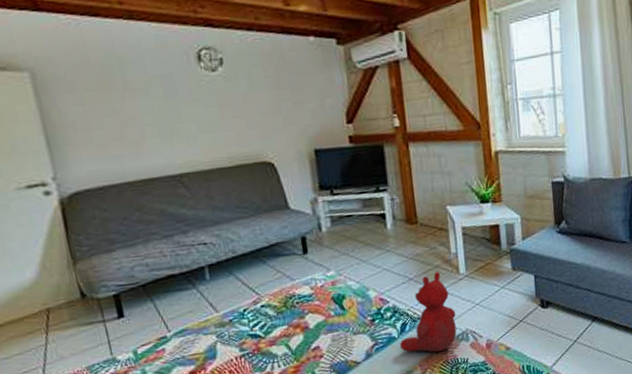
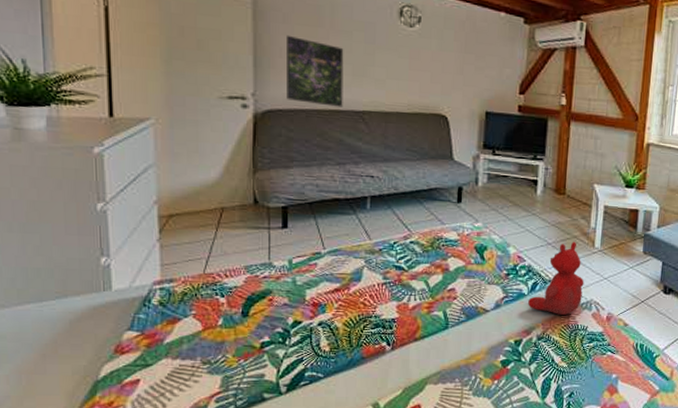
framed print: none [77,105,157,178] -> present [286,34,344,107]

